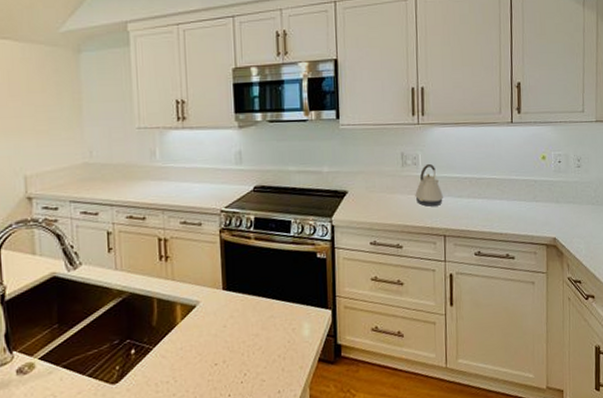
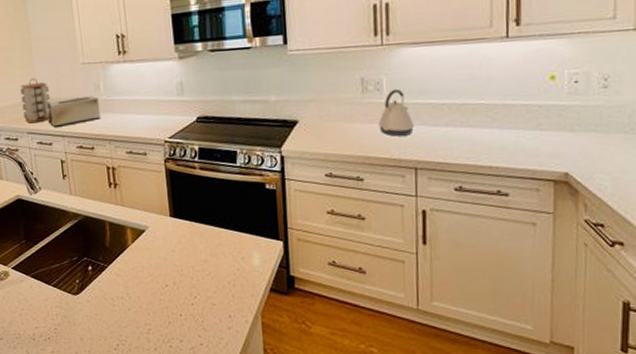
spice rack: none [64,141,99,191] -> present [19,78,50,124]
toaster: none [95,161,155,195] -> present [46,95,101,127]

